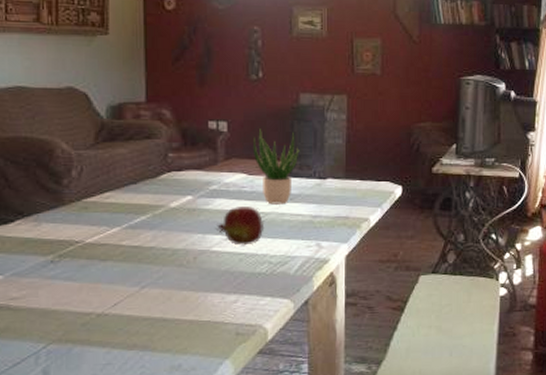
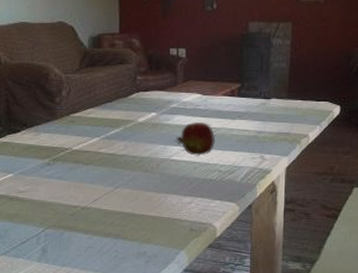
potted plant: present [252,129,301,205] -> none [207,54,249,121]

